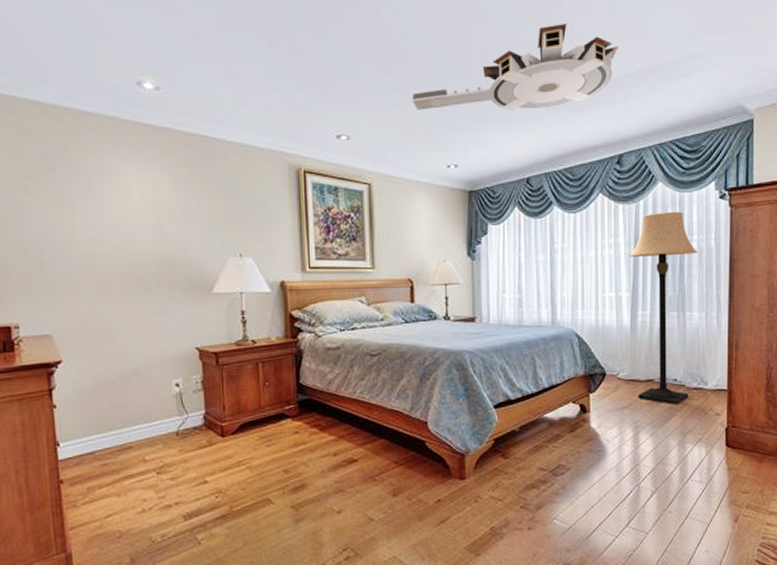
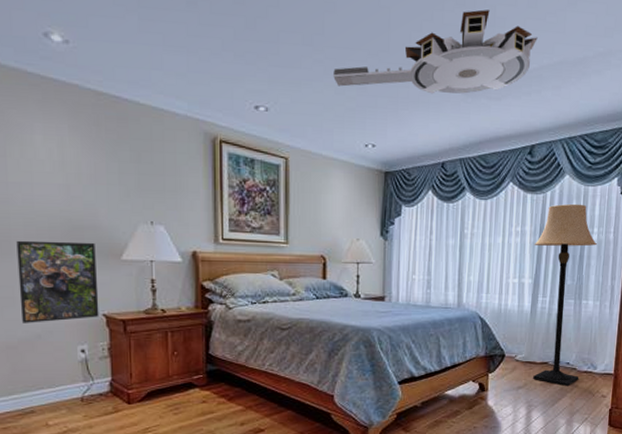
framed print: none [114,277,192,360] -> present [16,240,99,323]

